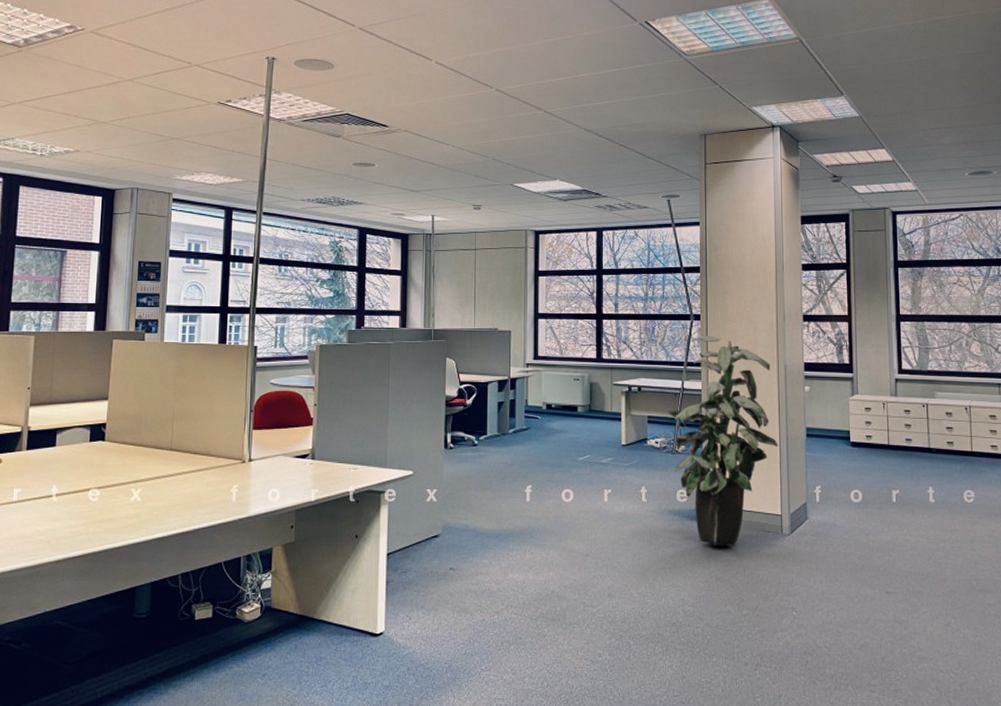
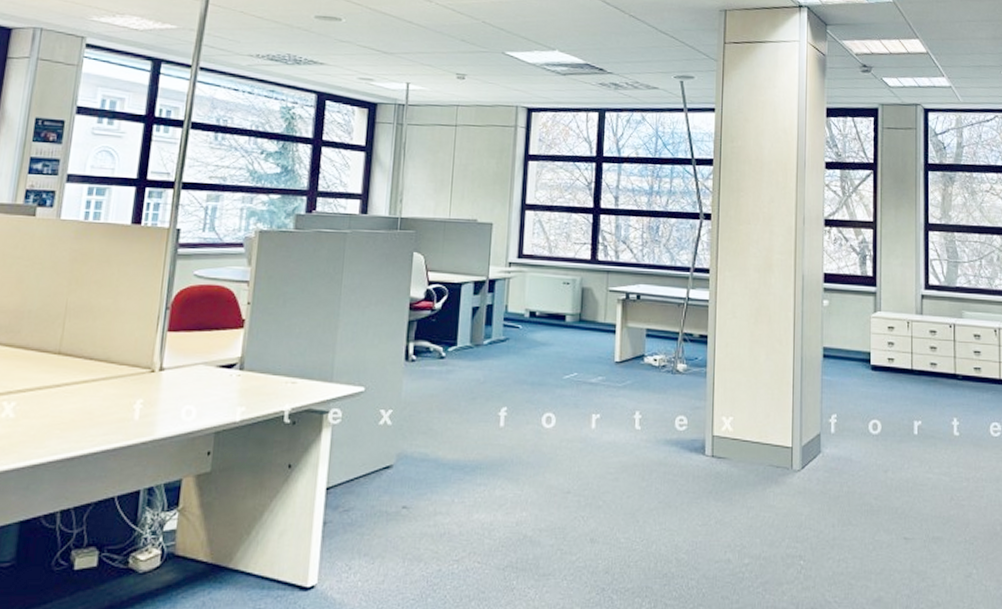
indoor plant: present [666,336,778,546] -> none [668,238,792,483]

